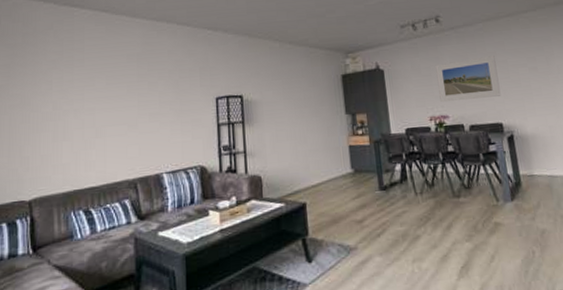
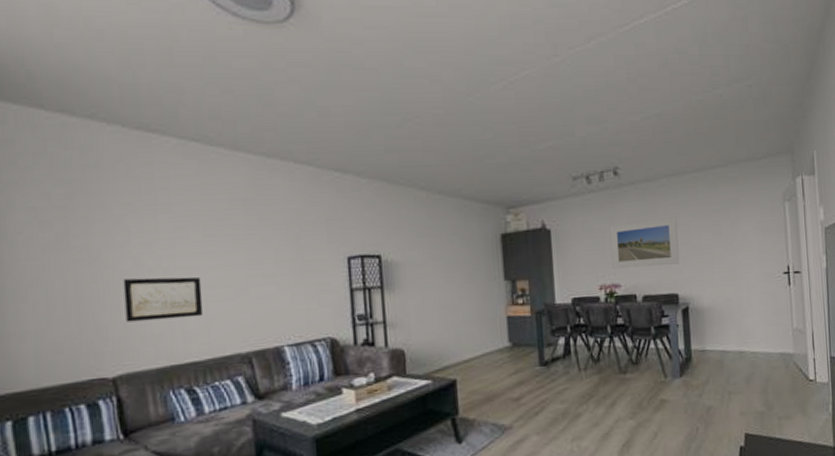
wall art: none [43,116,102,154] -> present [123,277,204,322]

